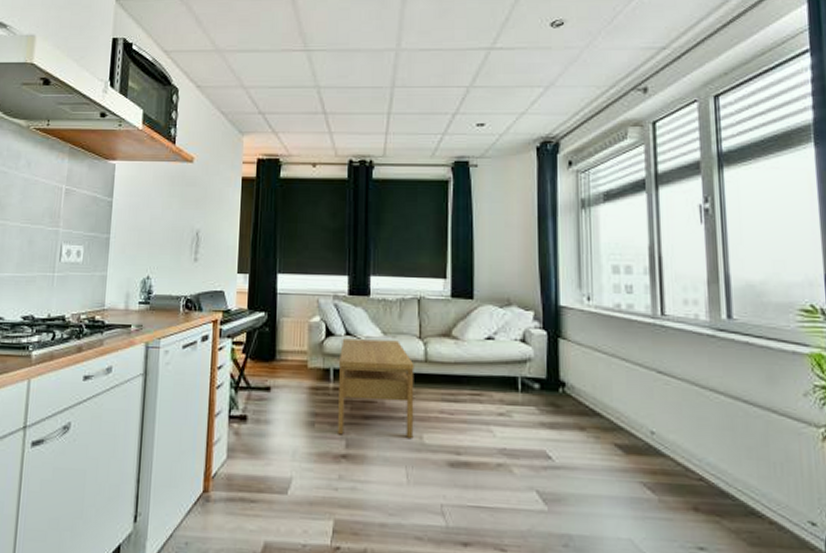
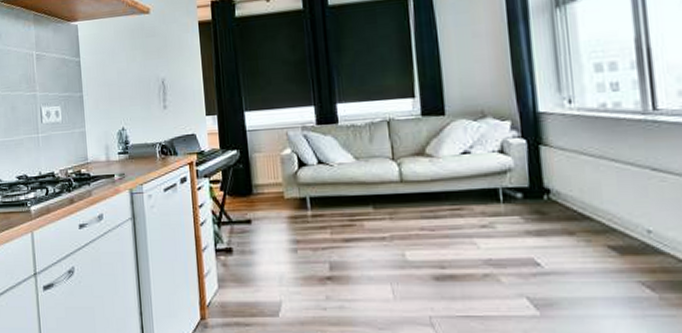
coffee table: present [338,338,414,438] -> none [313,164,396,259]

